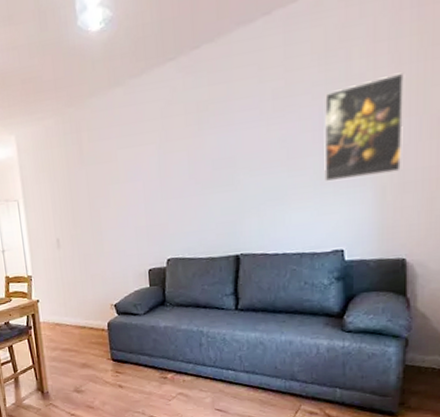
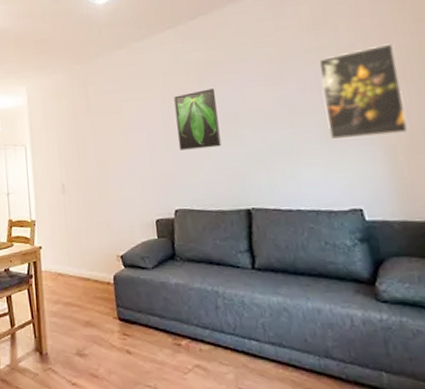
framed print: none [171,130,216,199] -> present [174,88,221,150]

